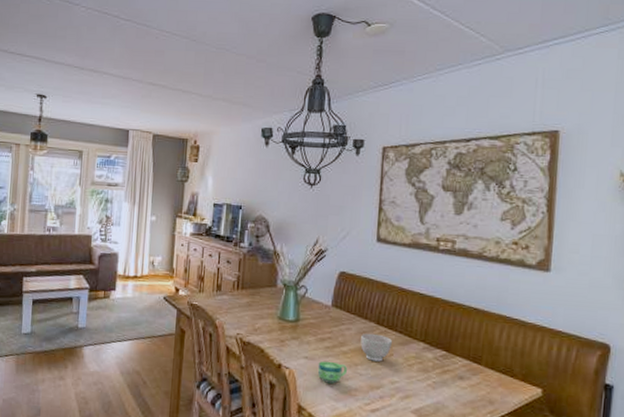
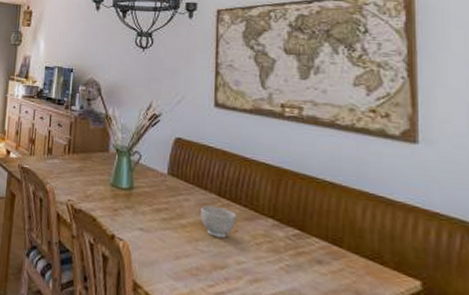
cup: present [317,361,348,384] -> none [154,234,188,260]

